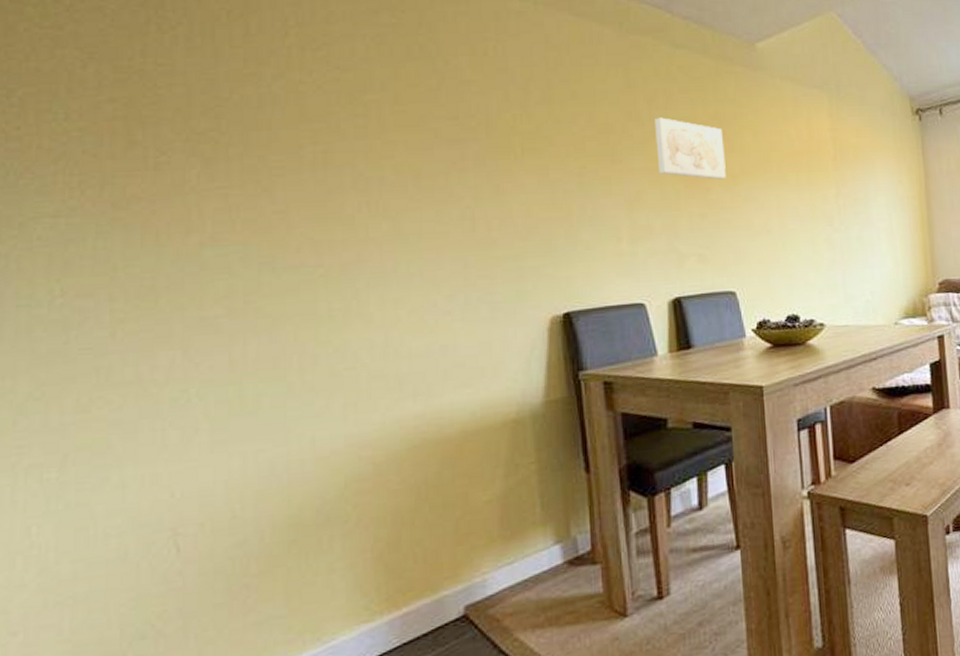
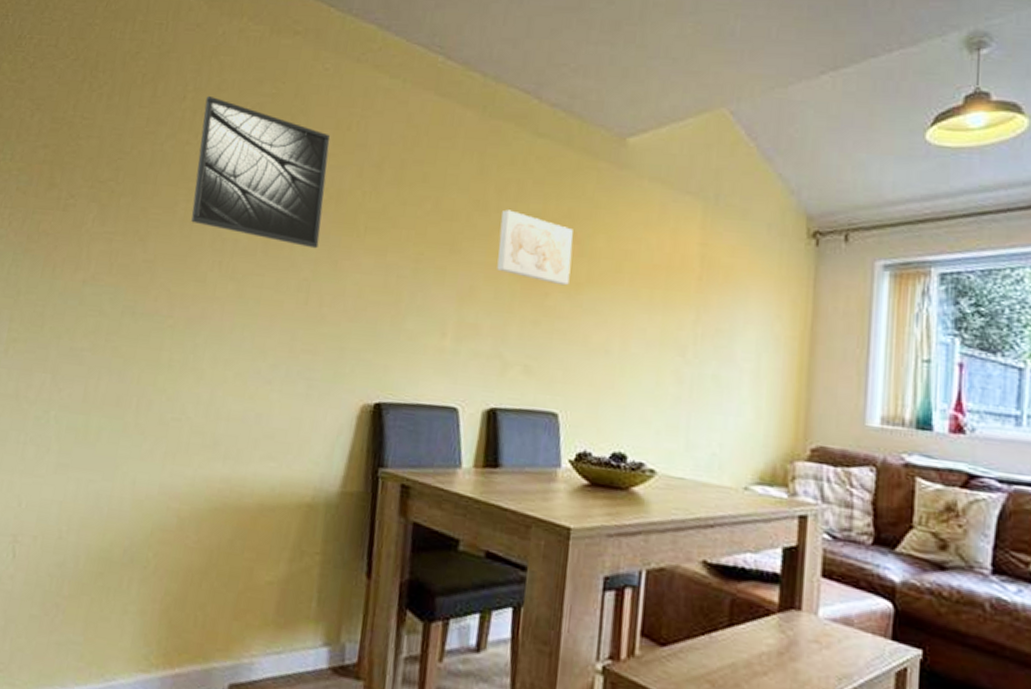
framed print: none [314,29,475,176] -> present [191,95,331,249]

